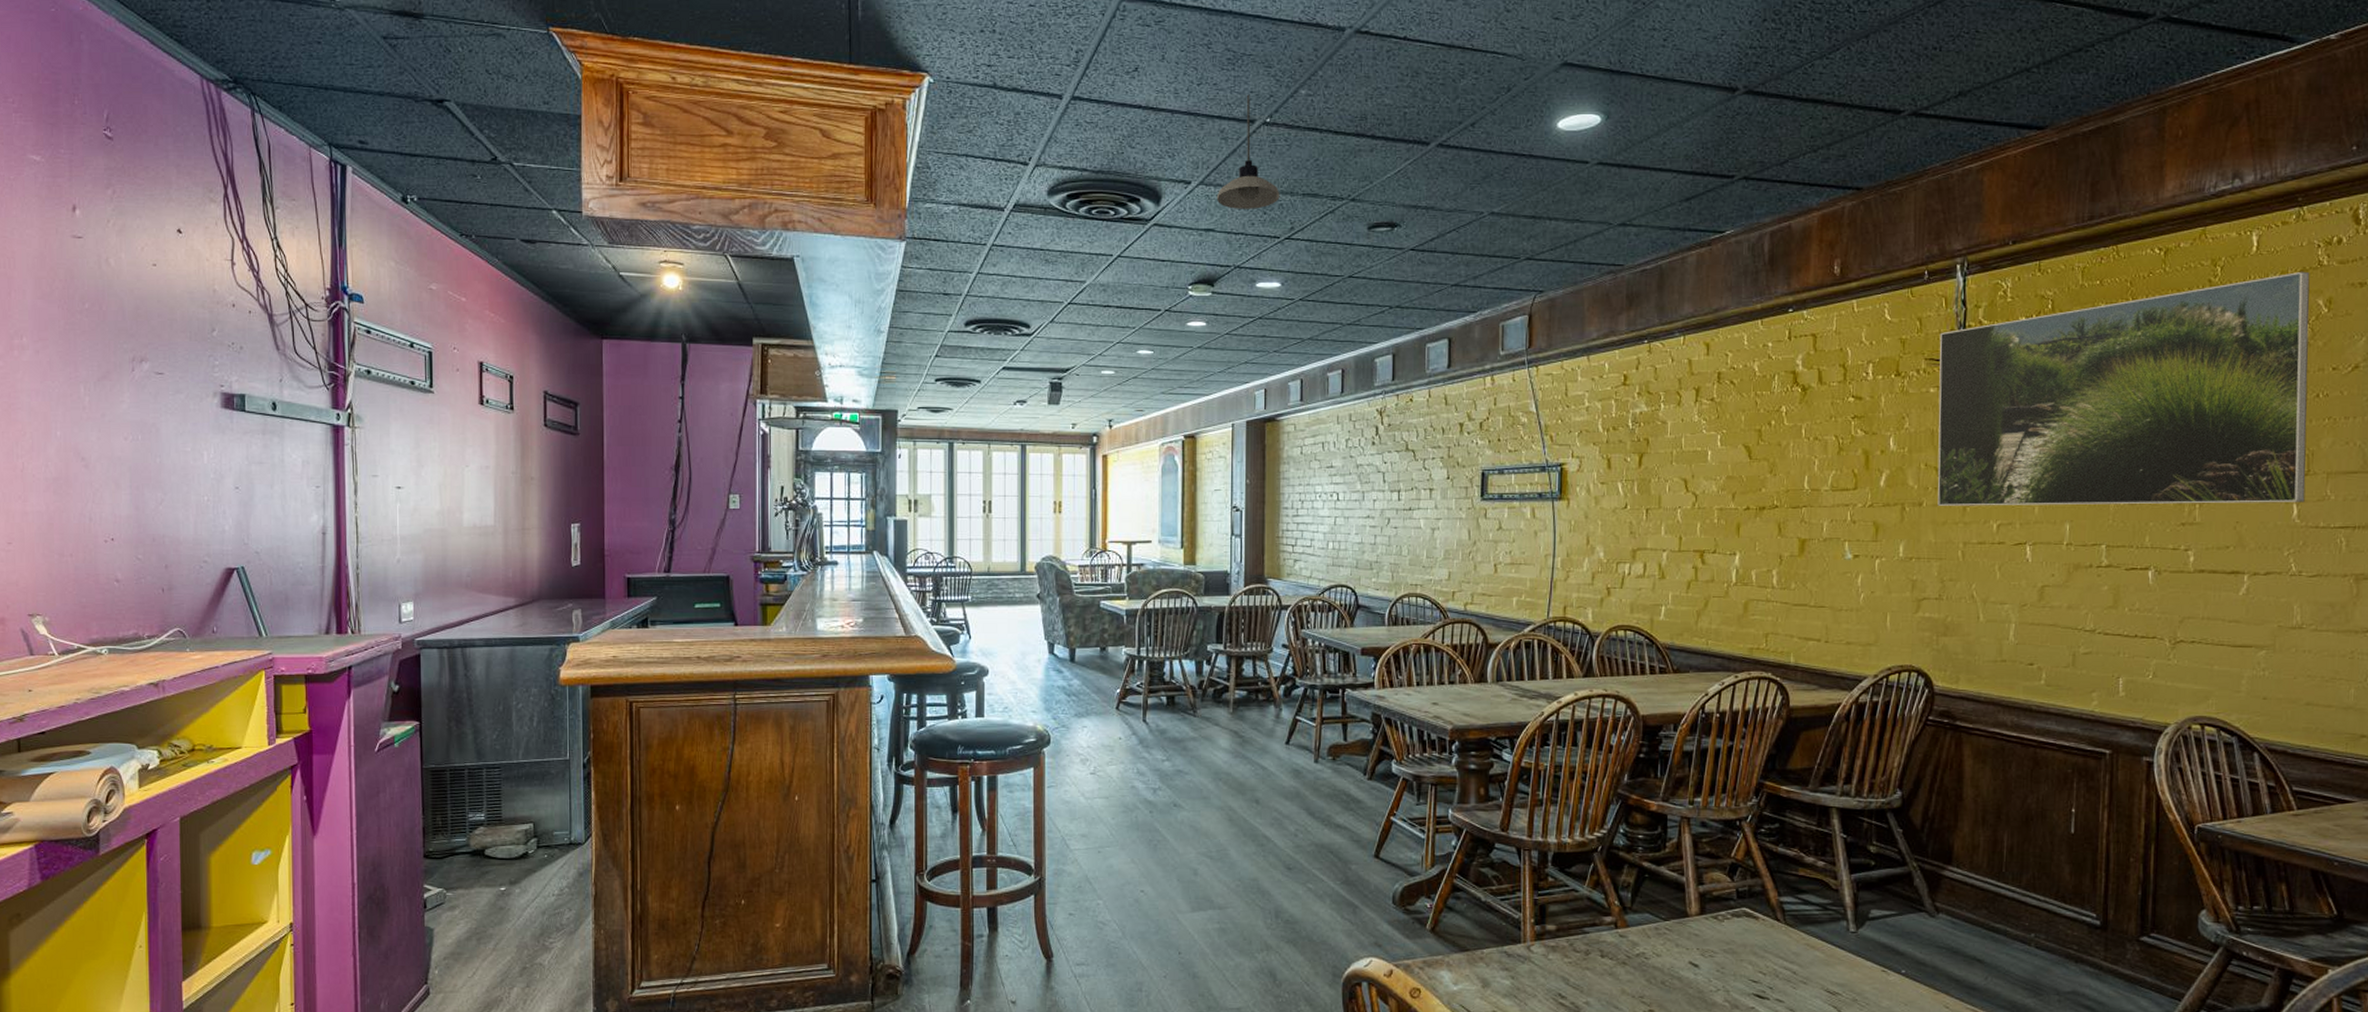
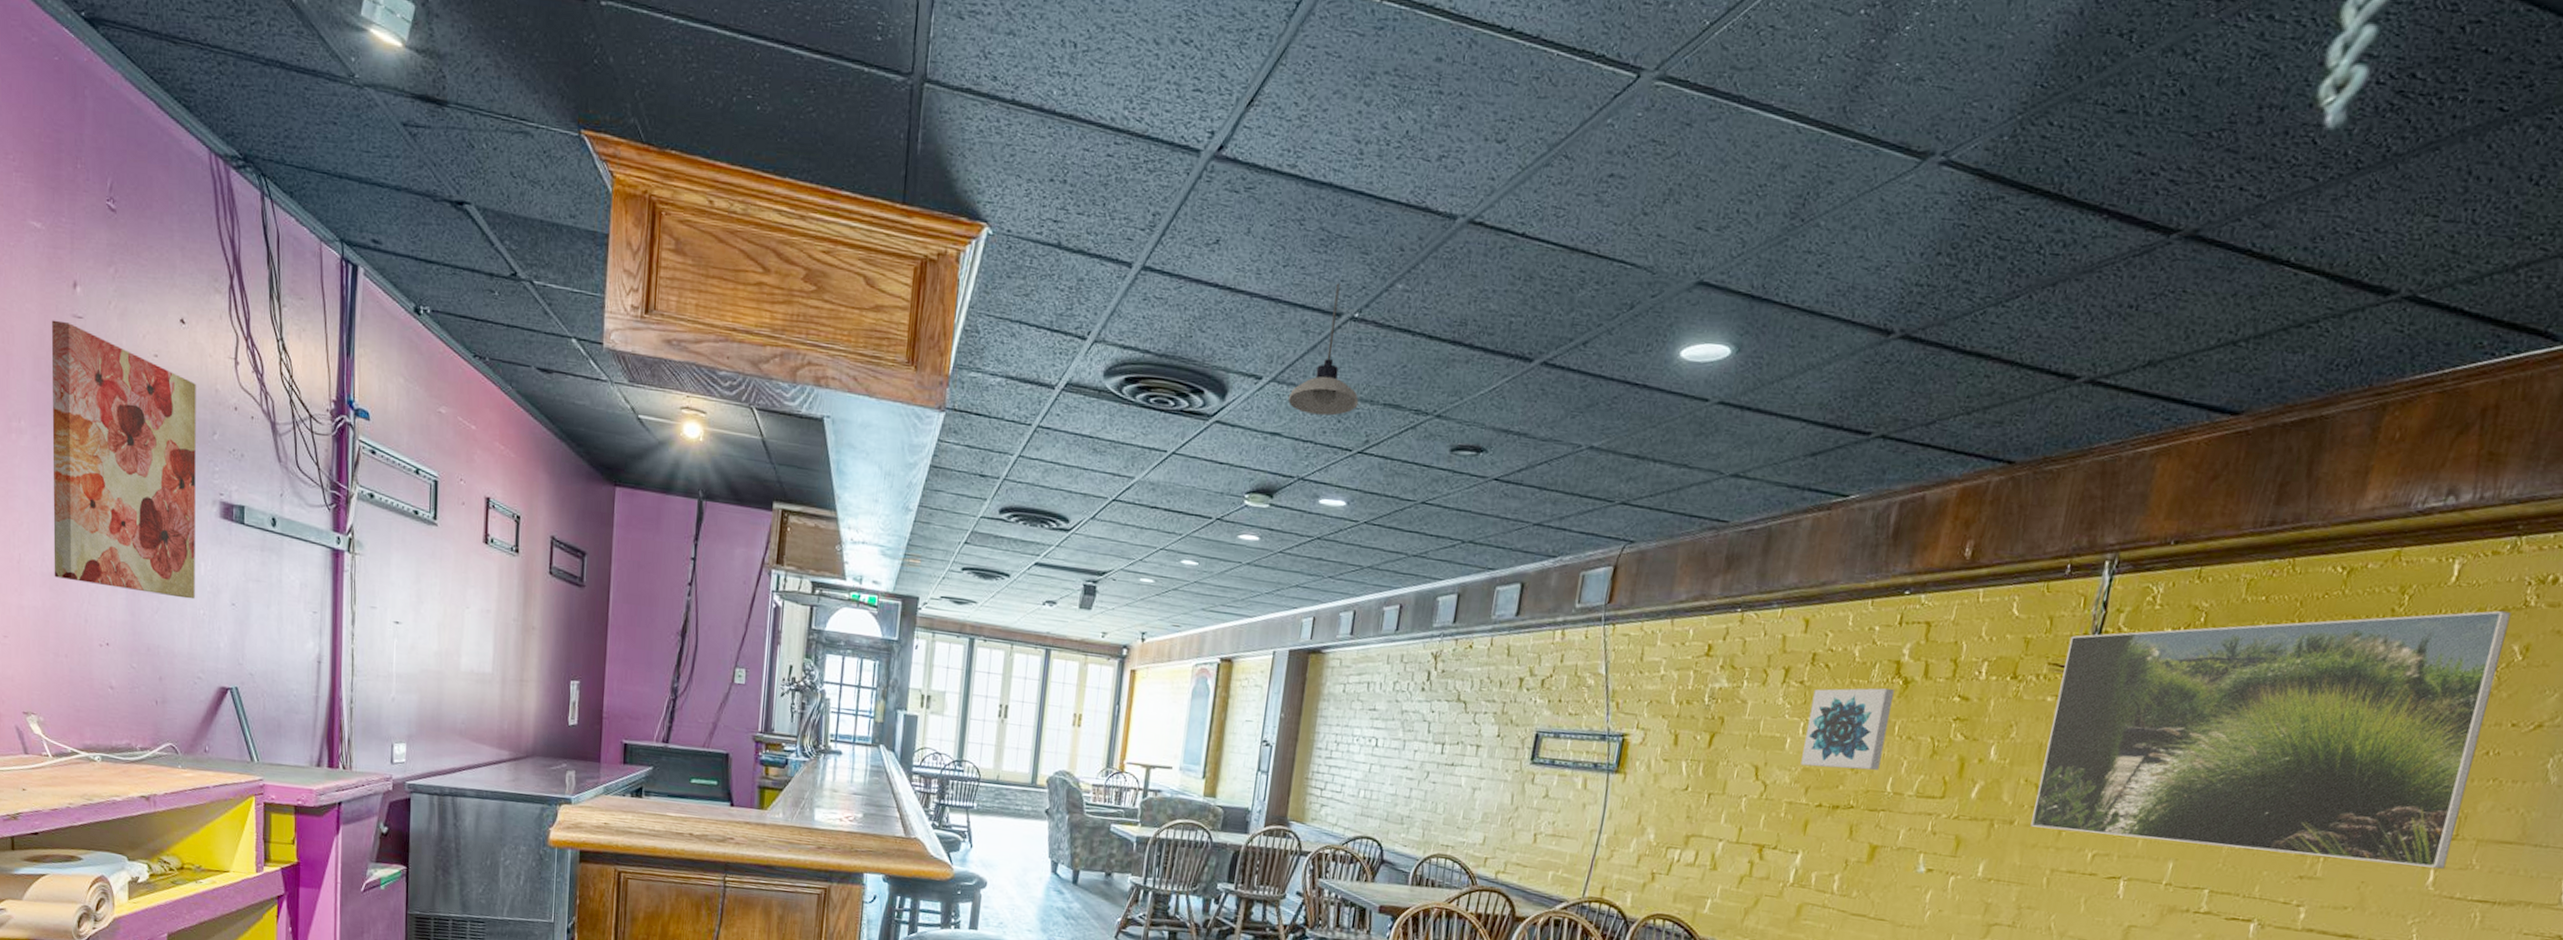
wall art: none [52,242,199,487] -> present [51,320,196,600]
wall art: none [1723,397,1796,474] -> present [1800,688,1894,771]

